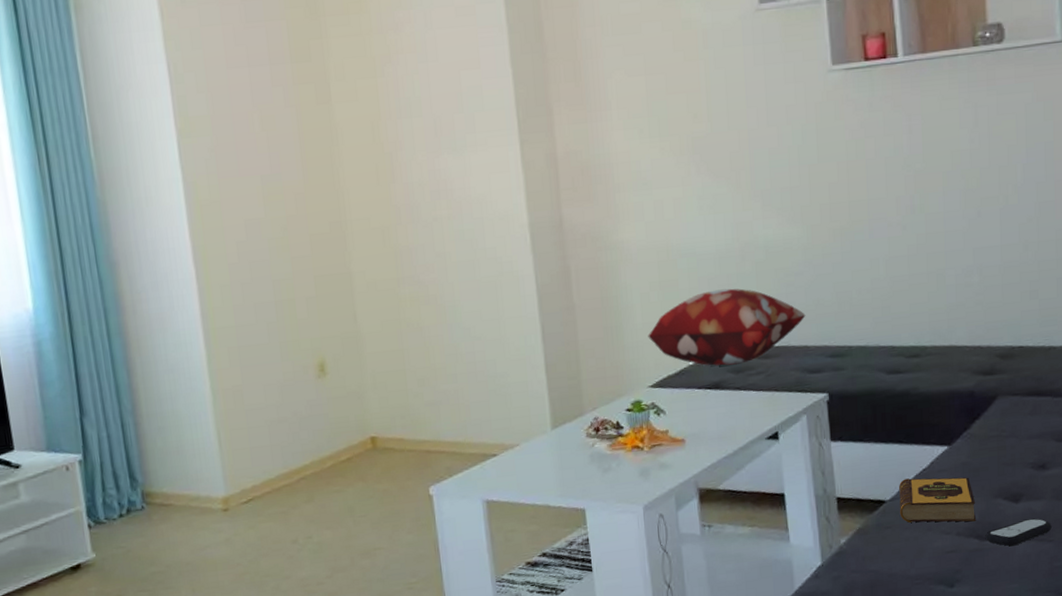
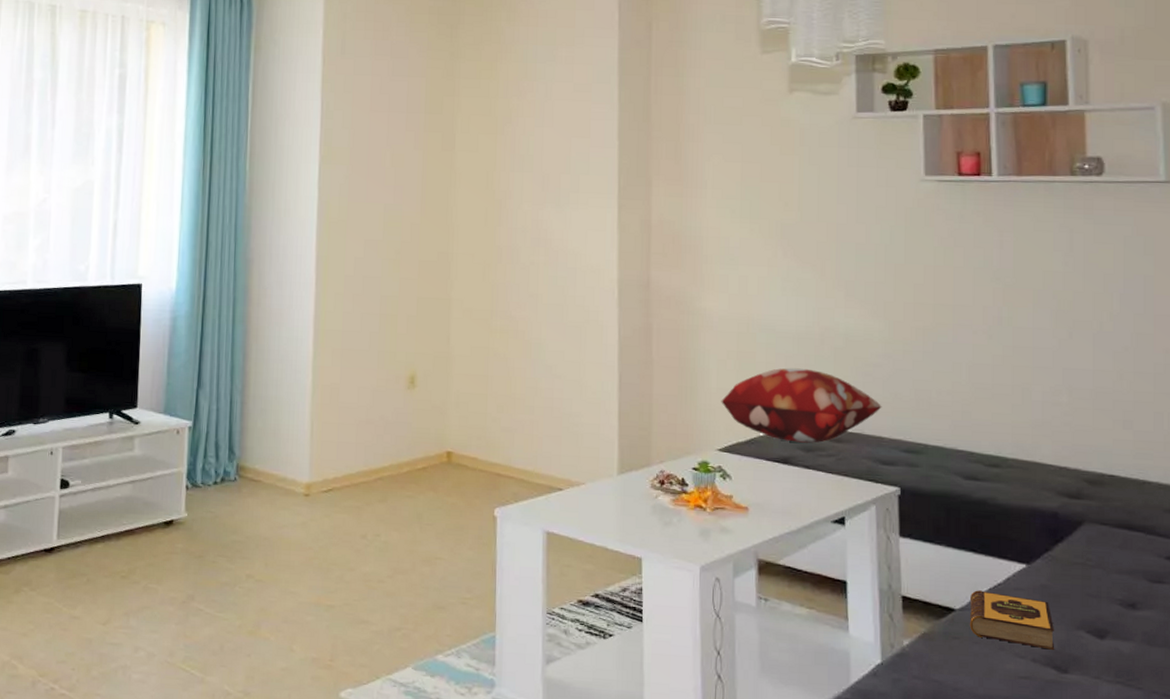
remote control: present [985,518,1052,546] -> none [1064,659,1141,686]

